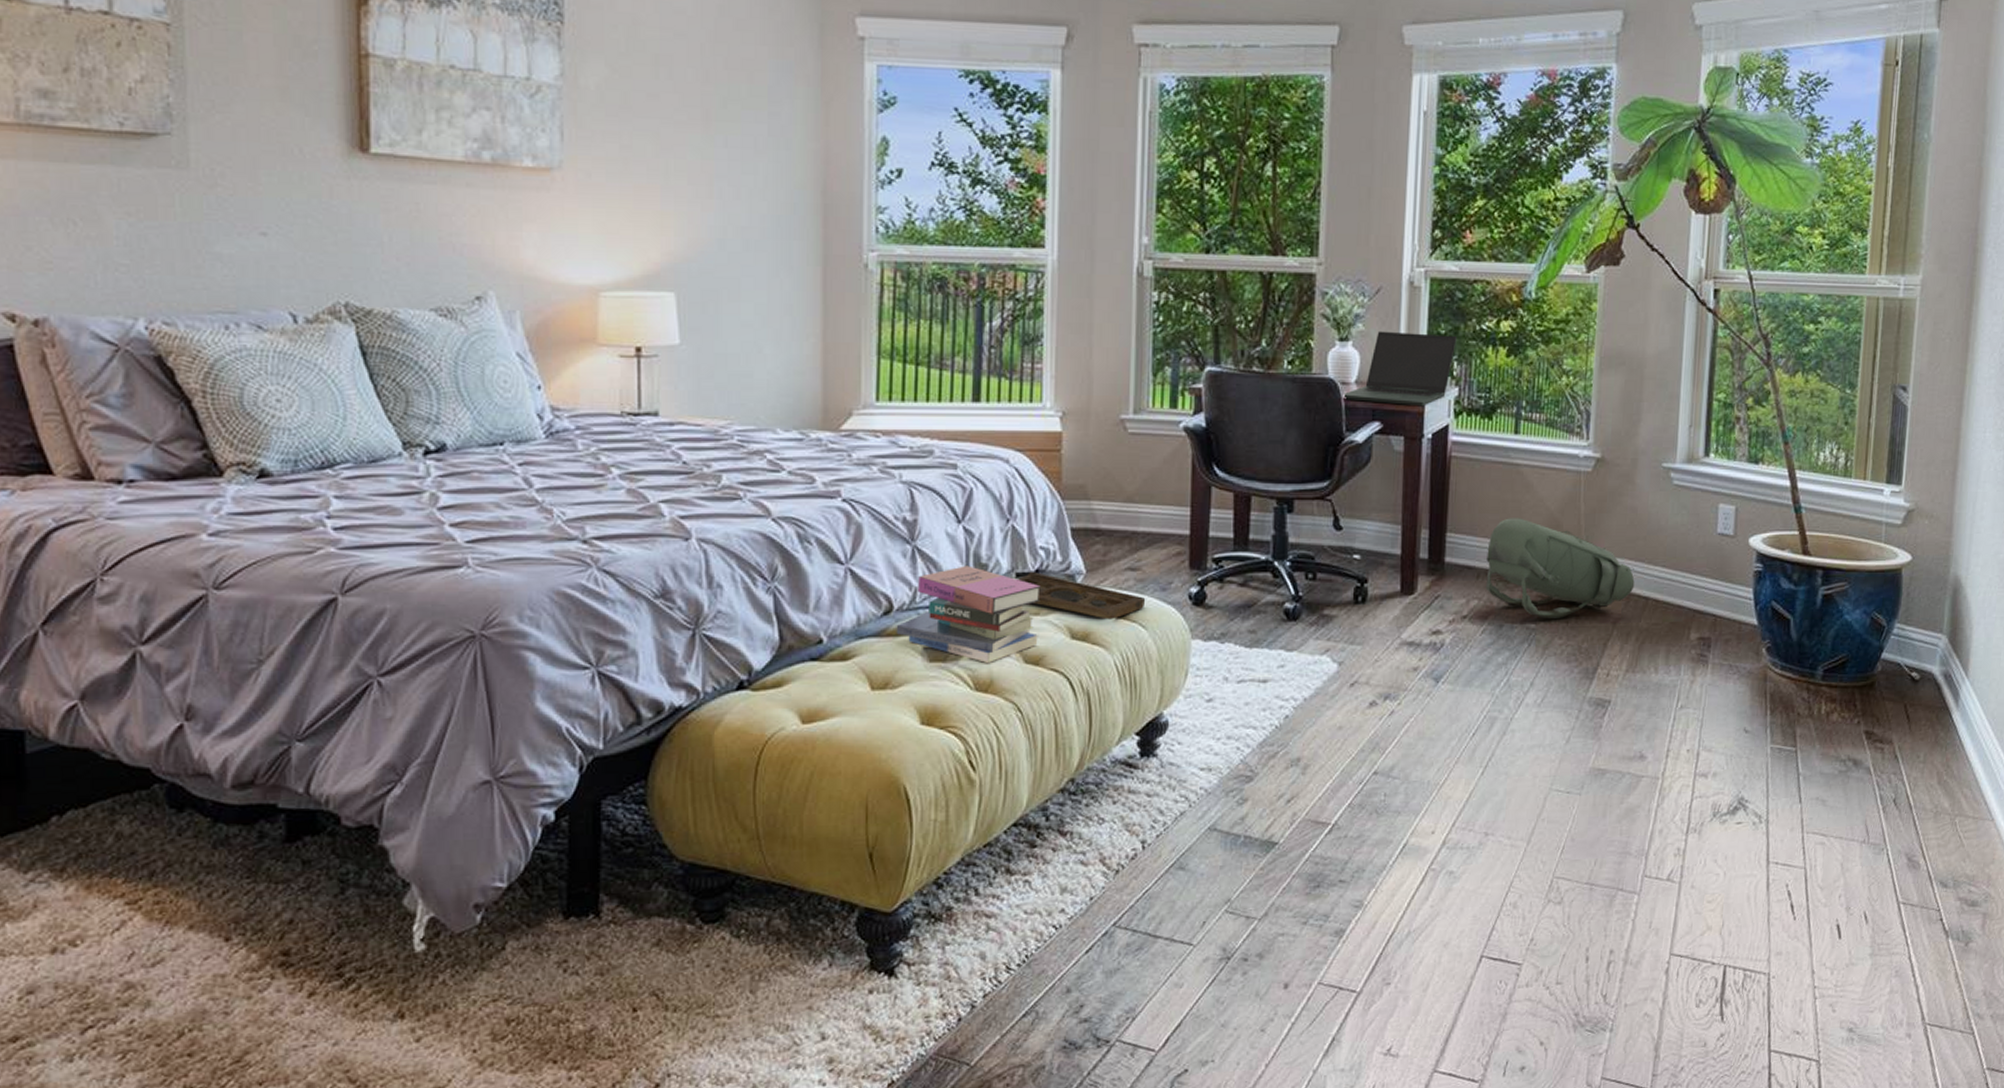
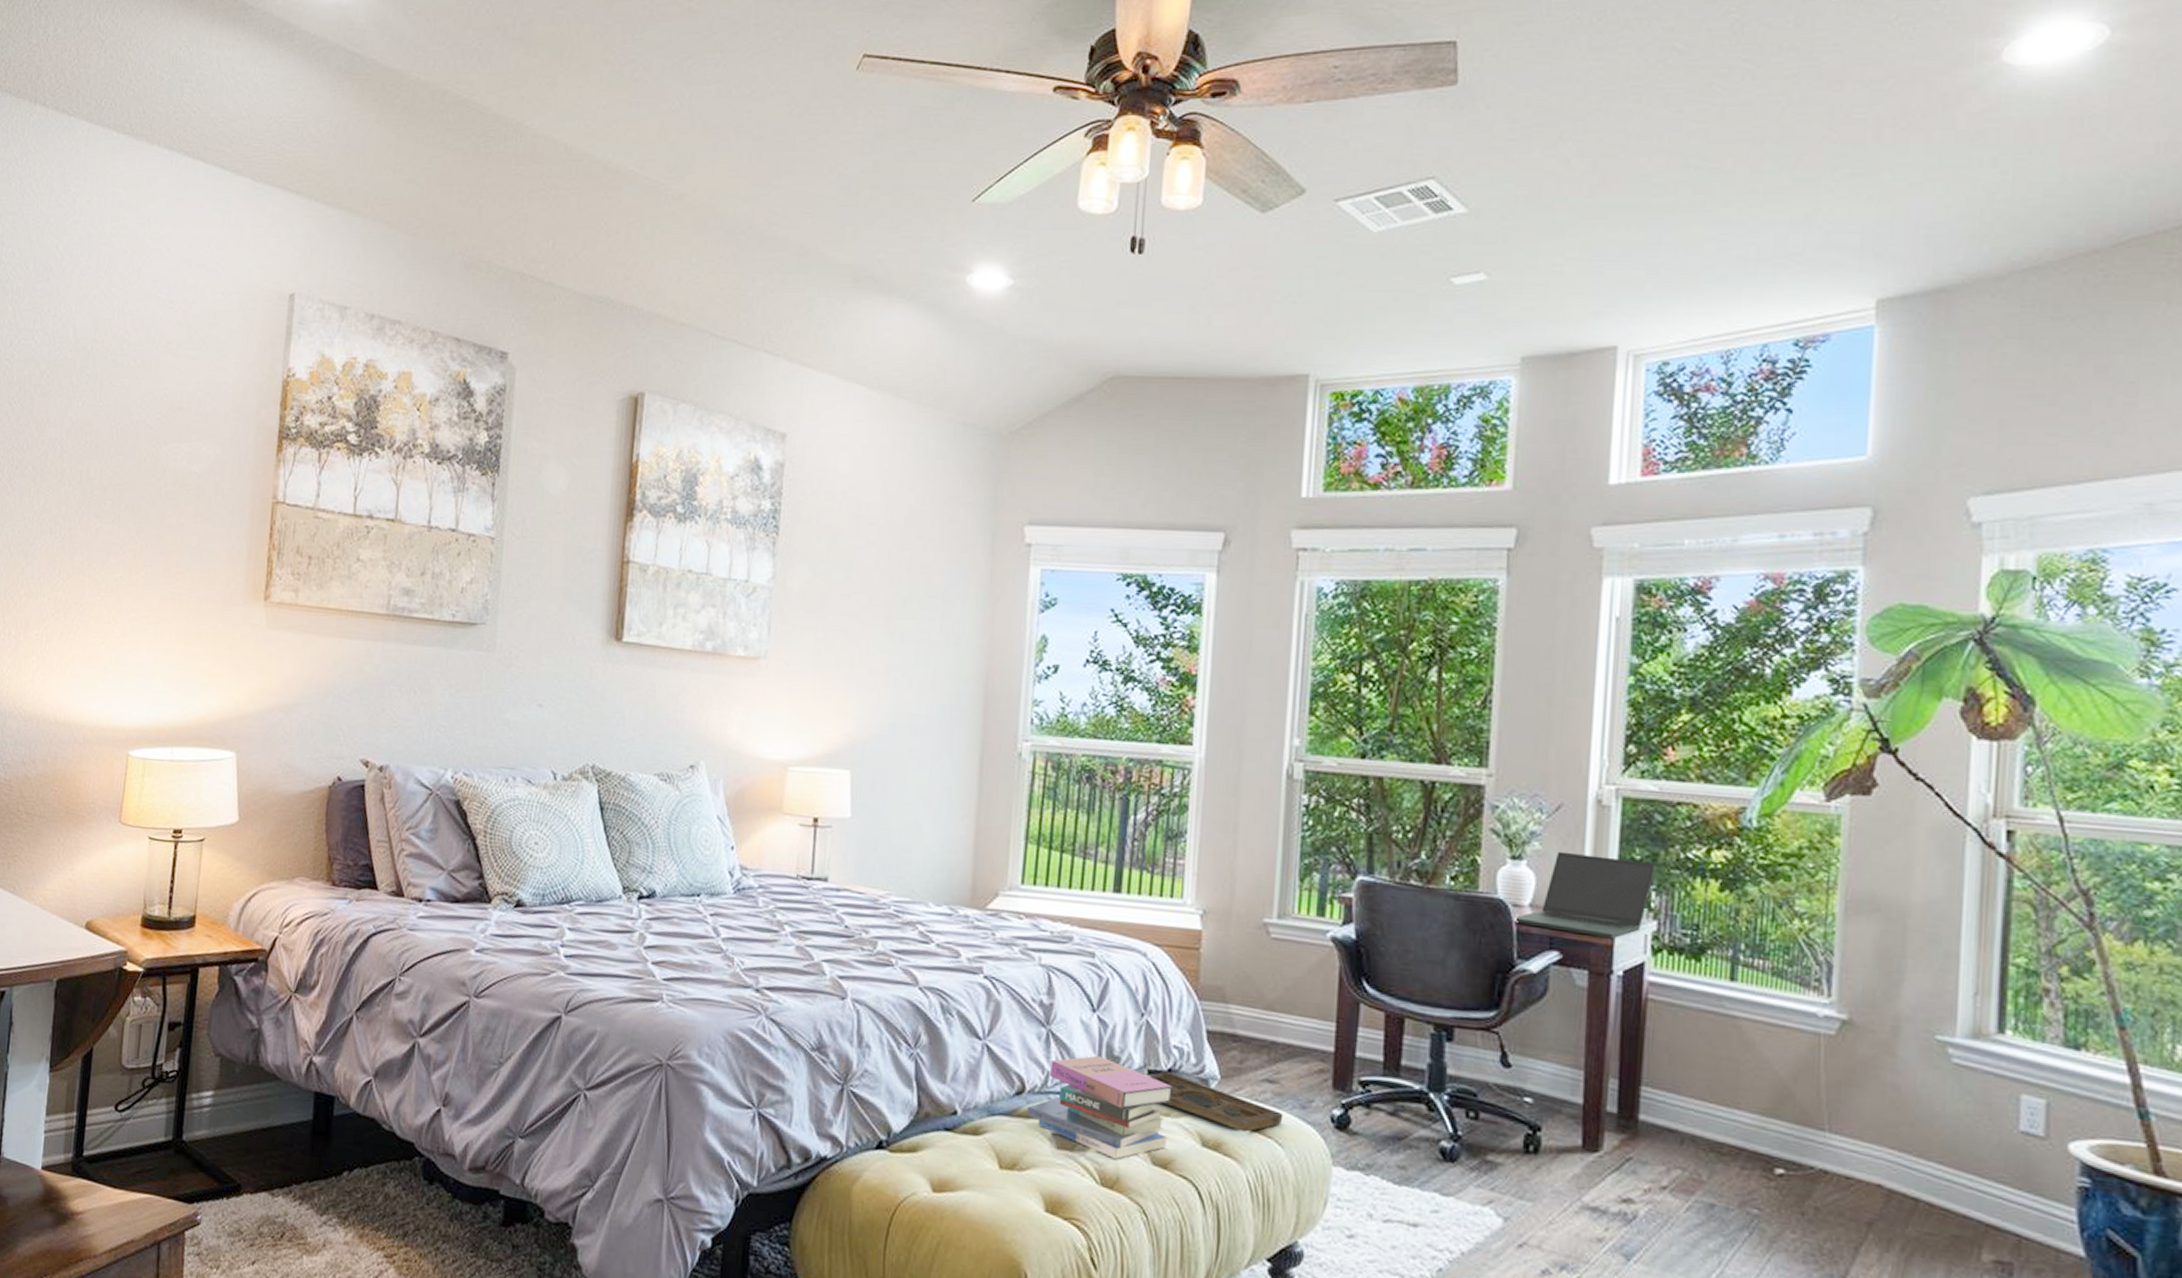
backpack: present [1485,518,1635,620] -> none [1691,1078,1898,1209]

